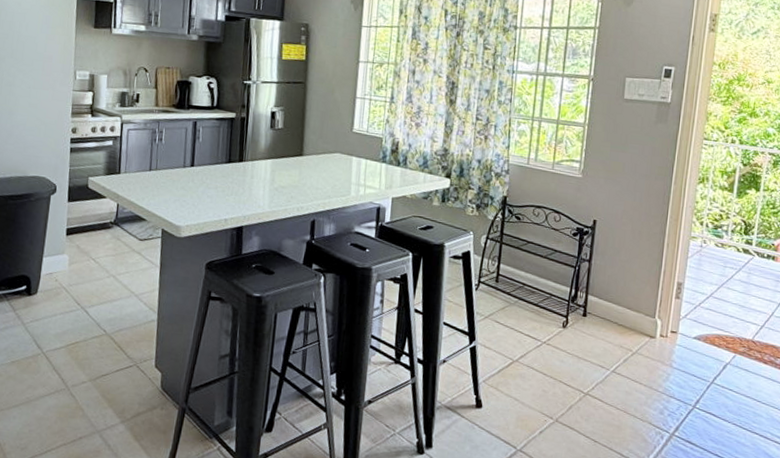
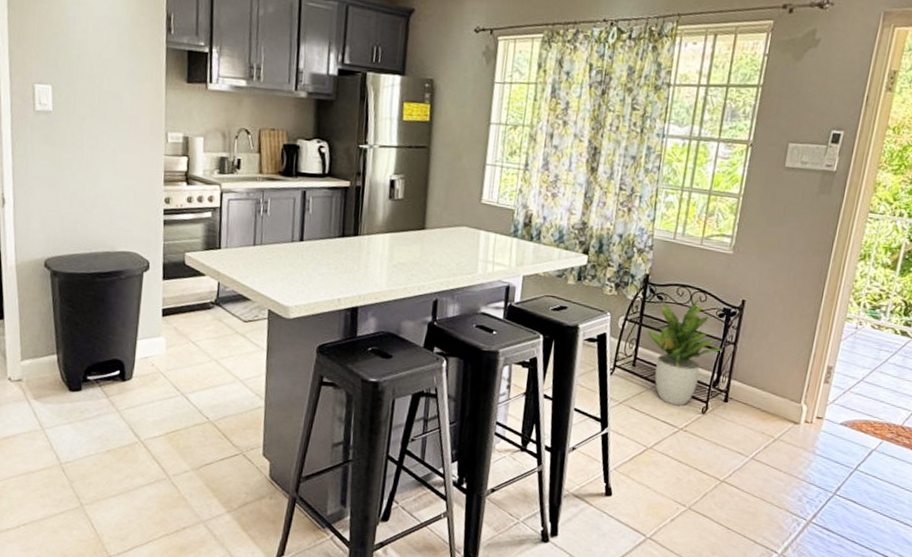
potted plant: none [508,219,579,320] -> present [647,299,723,406]

